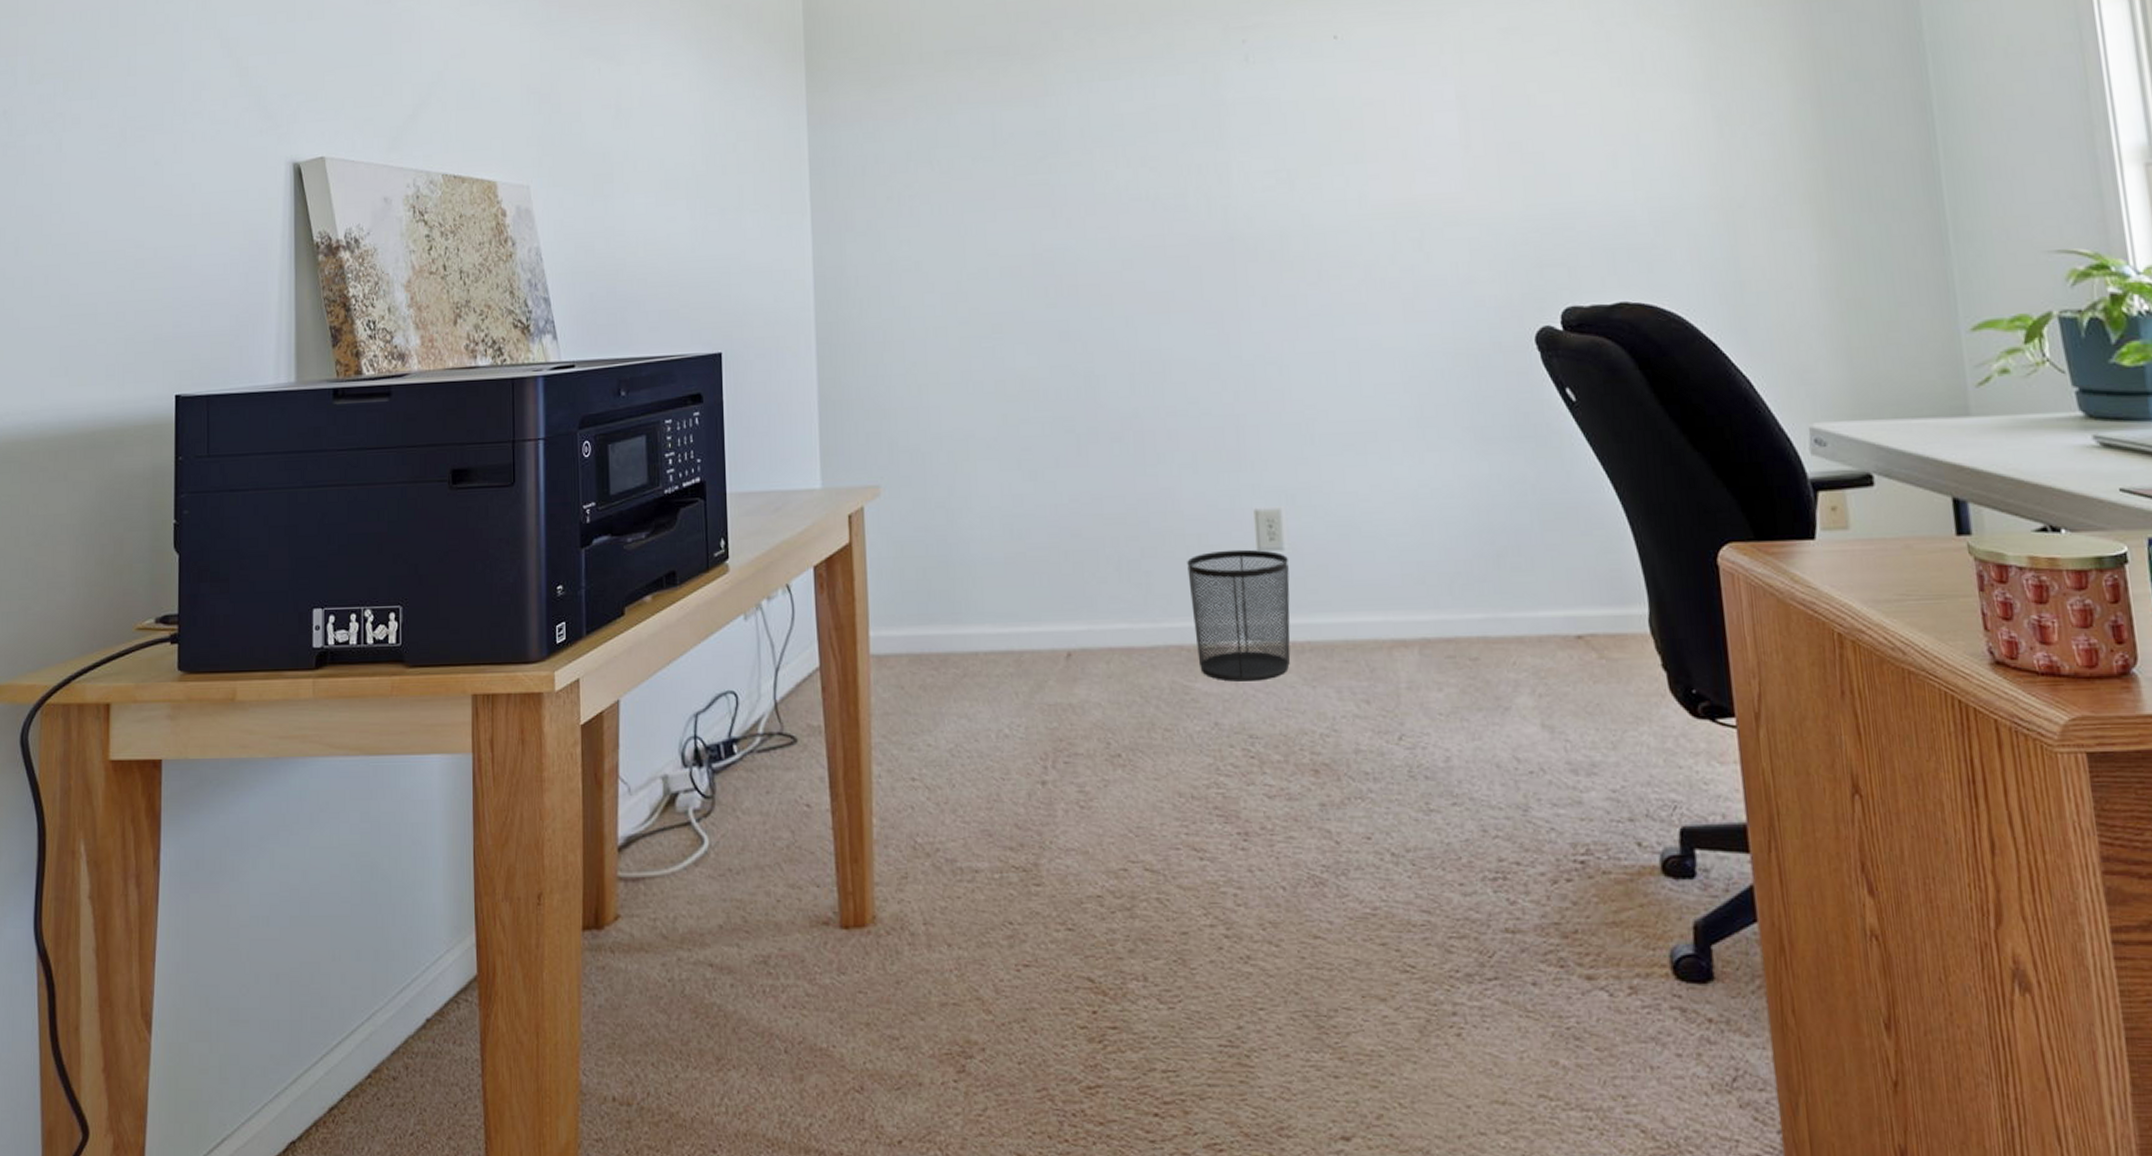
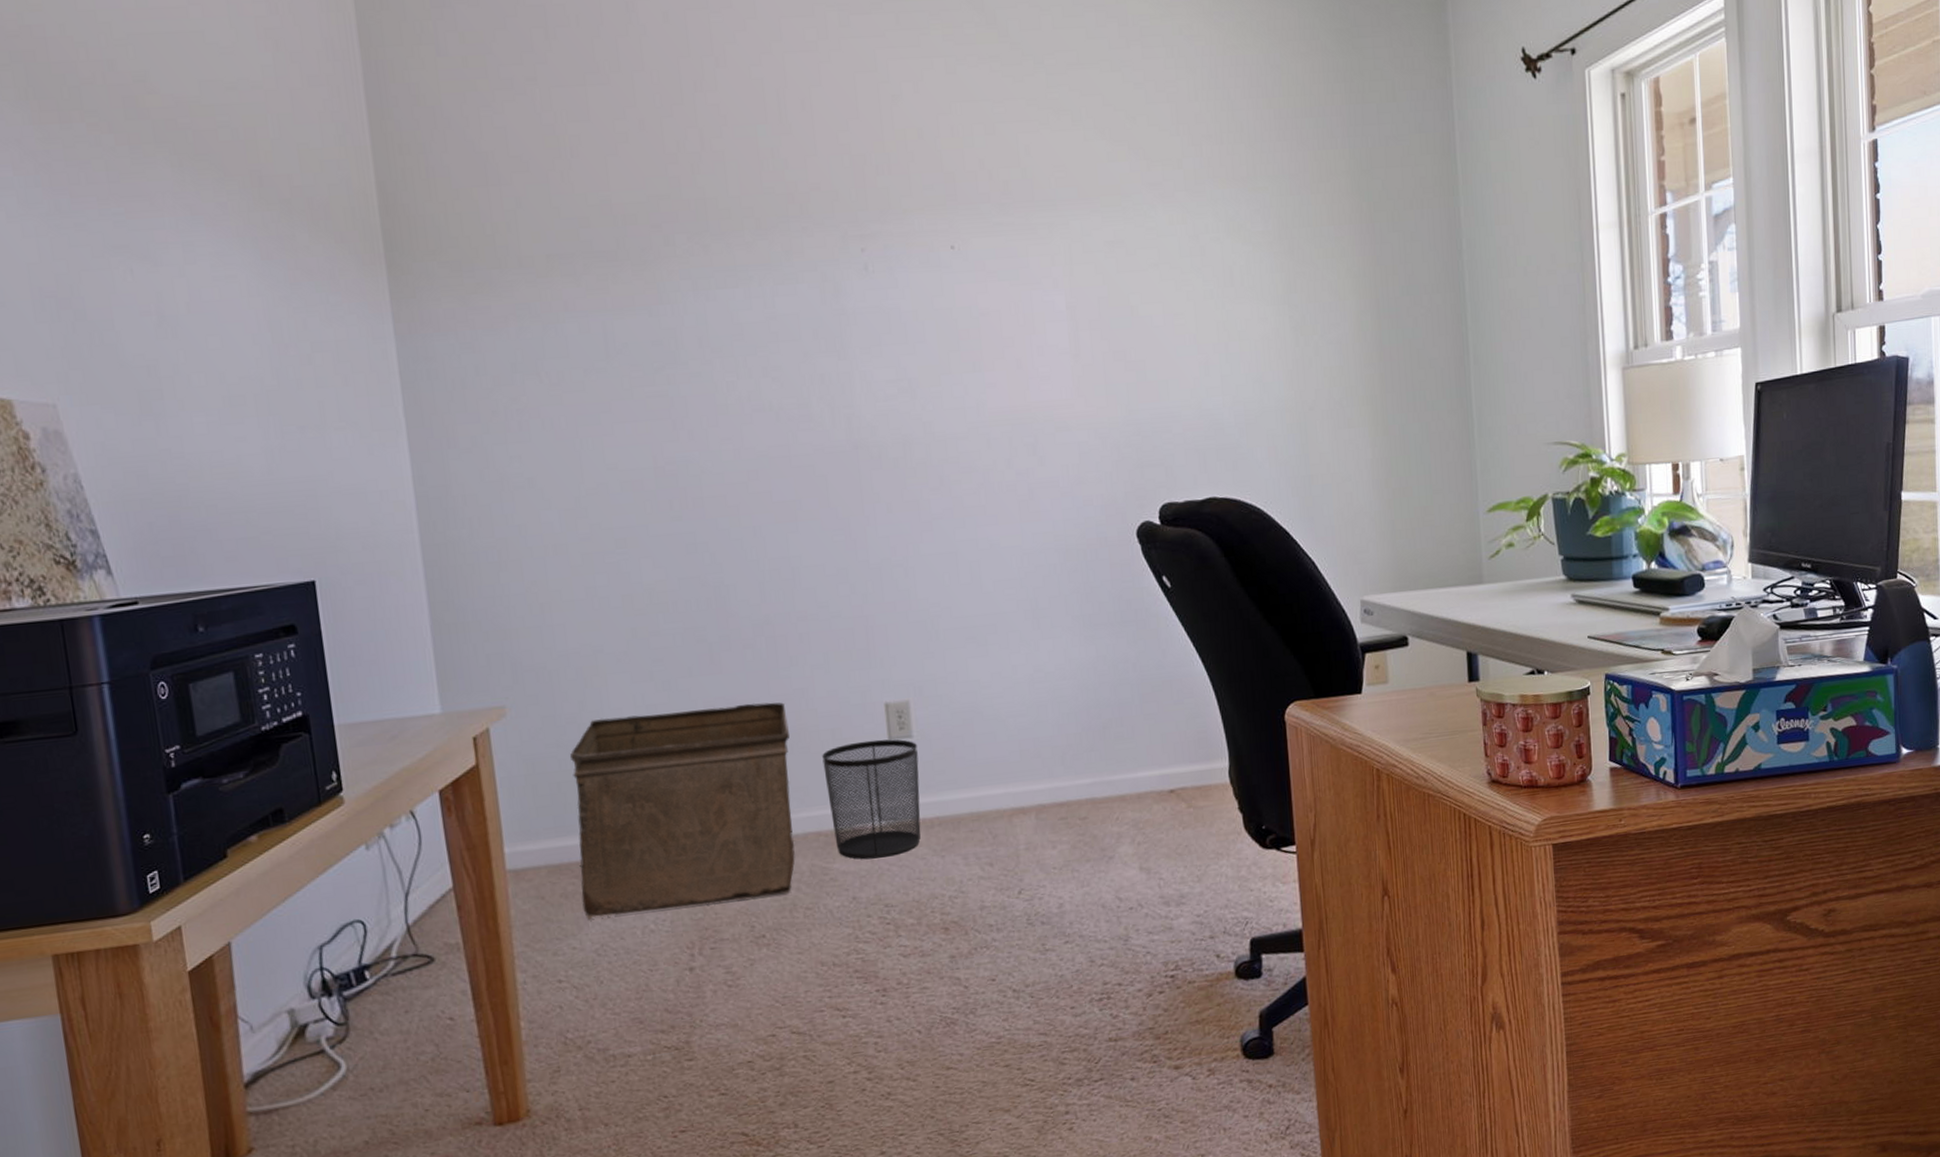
storage bin: none [937,500,1155,716] -> present [570,702,795,920]

